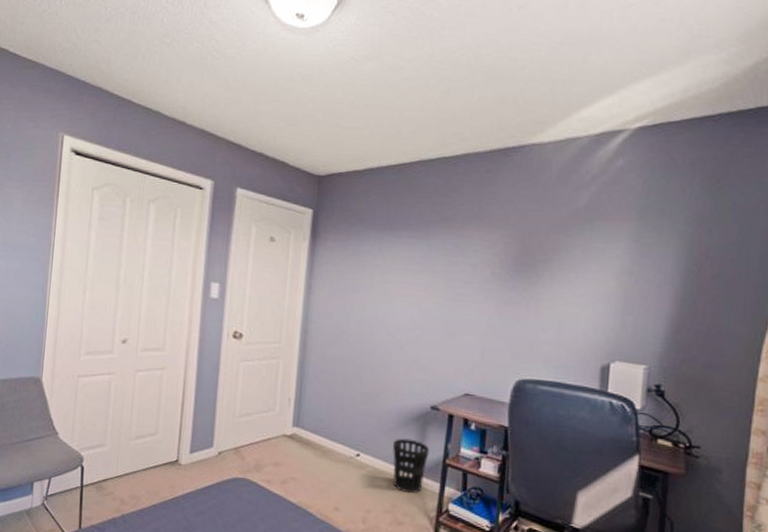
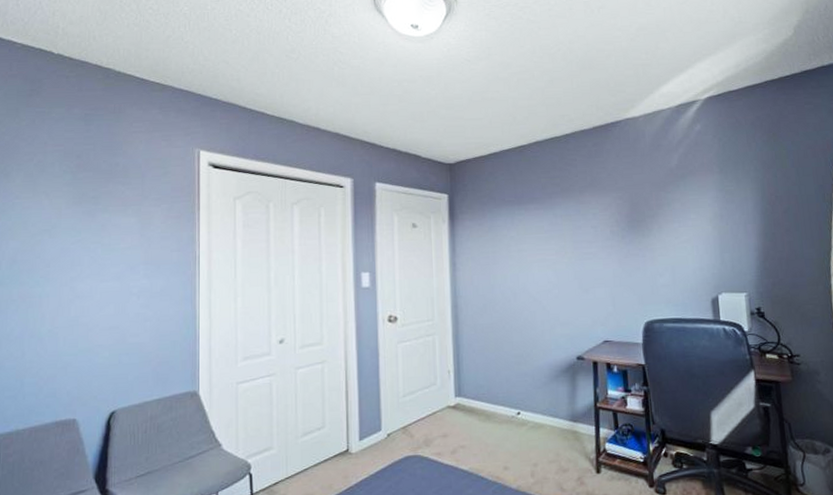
wastebasket: present [392,438,430,493] -> none [548,390,582,440]

